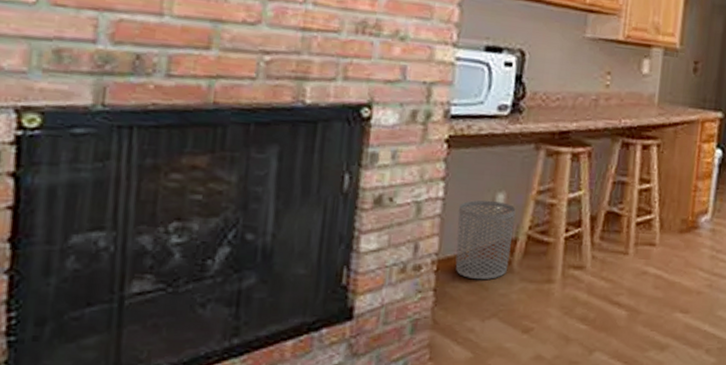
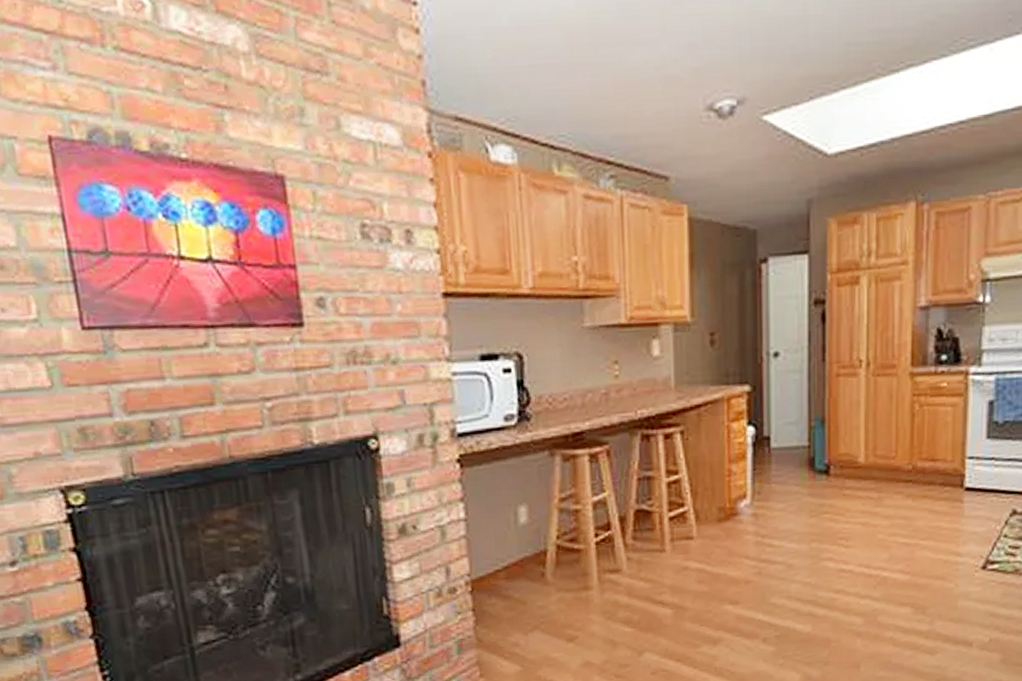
waste bin: present [455,200,516,280] -> none [482,514,542,596]

